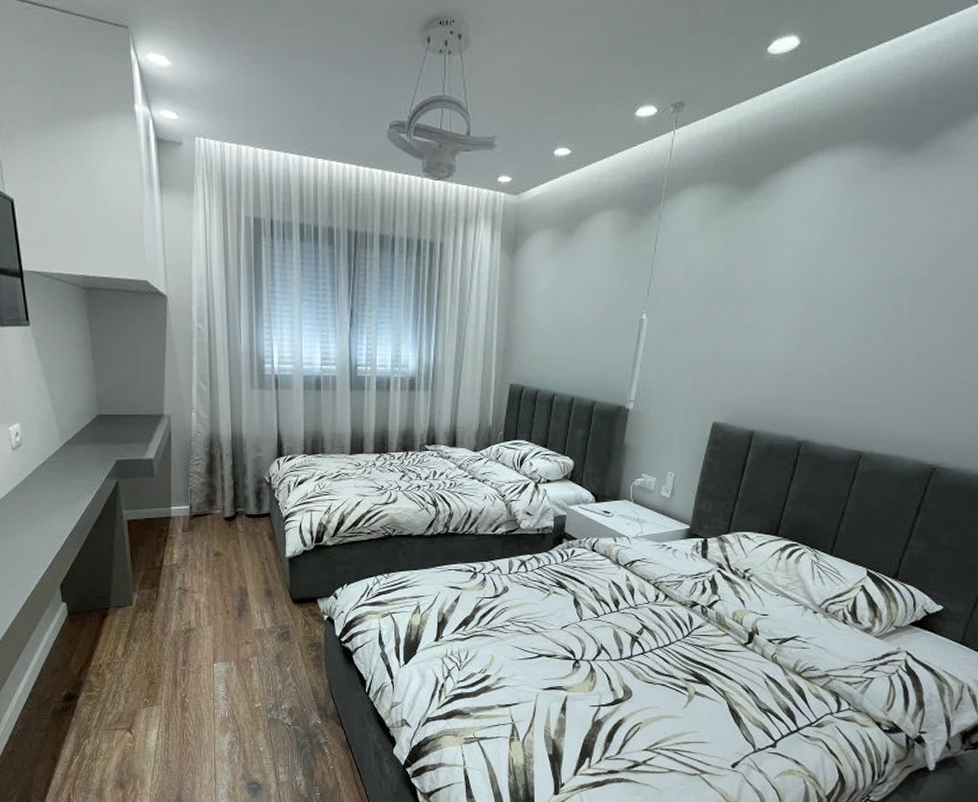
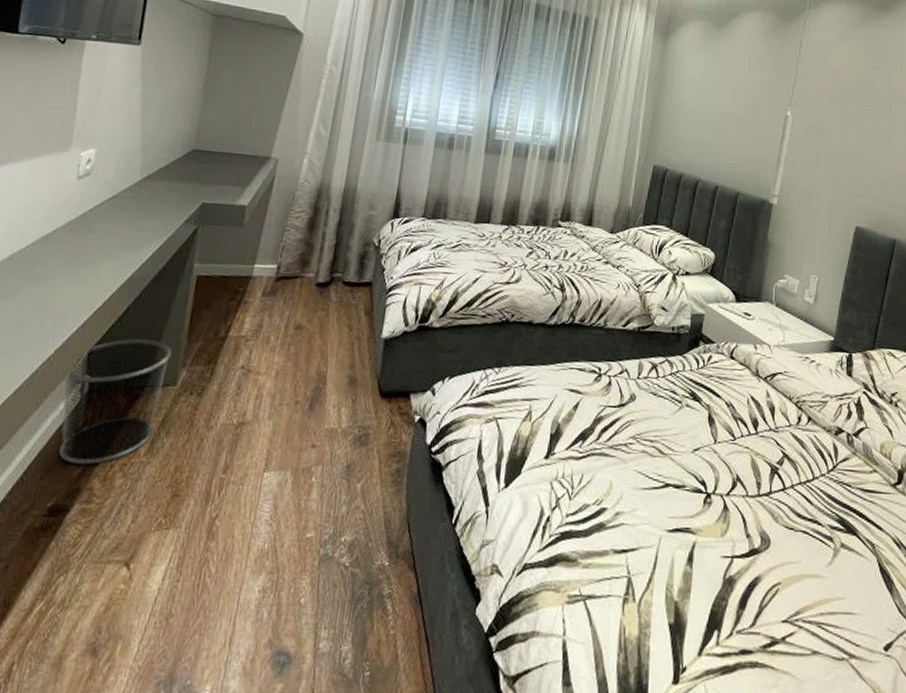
waste bin: none [48,573,124,666] -> present [59,339,172,465]

